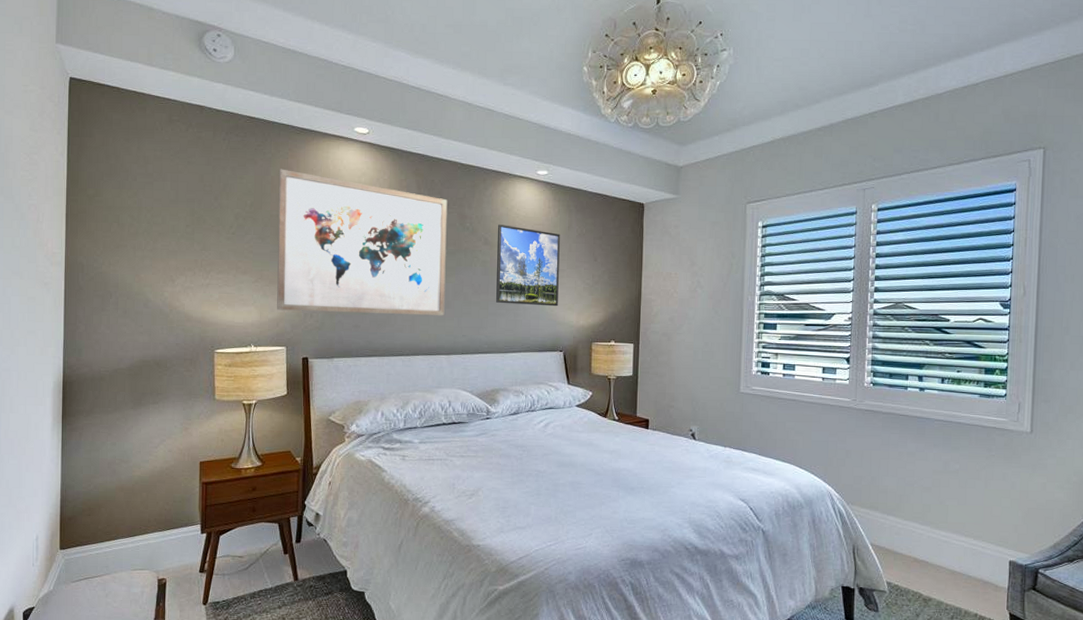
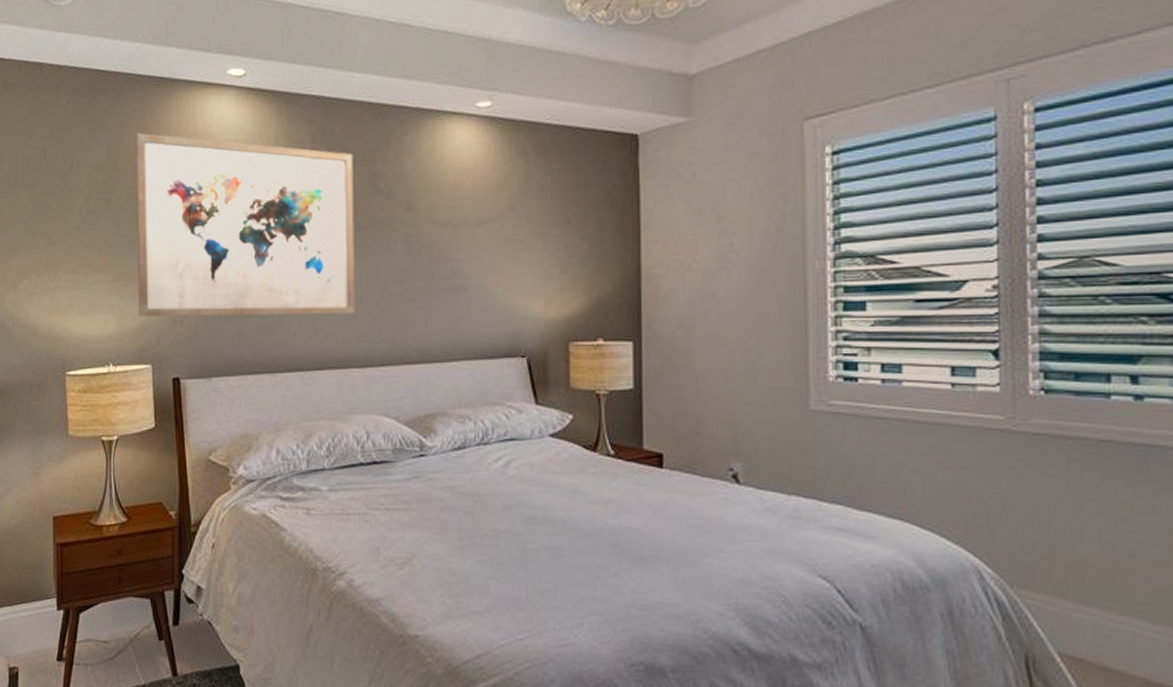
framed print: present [496,224,560,307] -> none [424,182,516,293]

